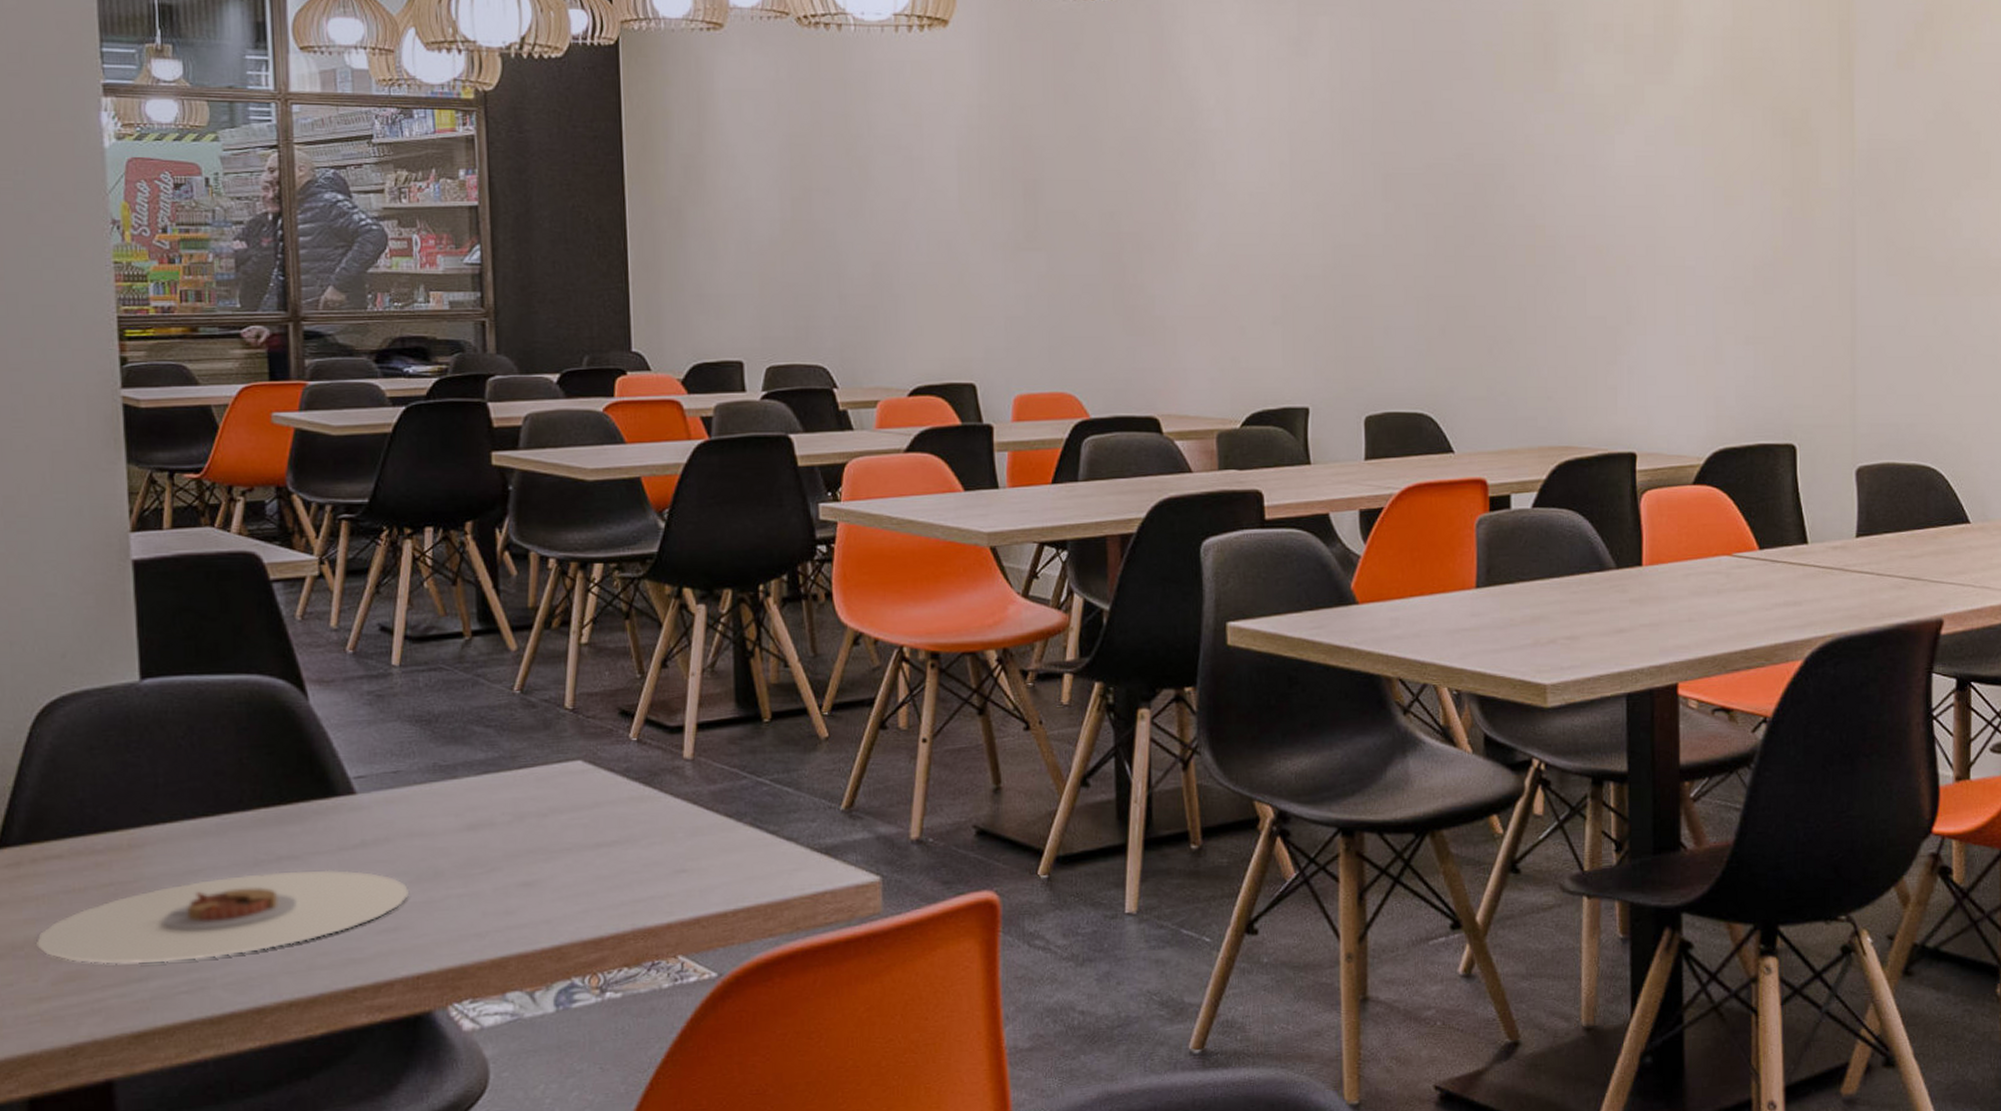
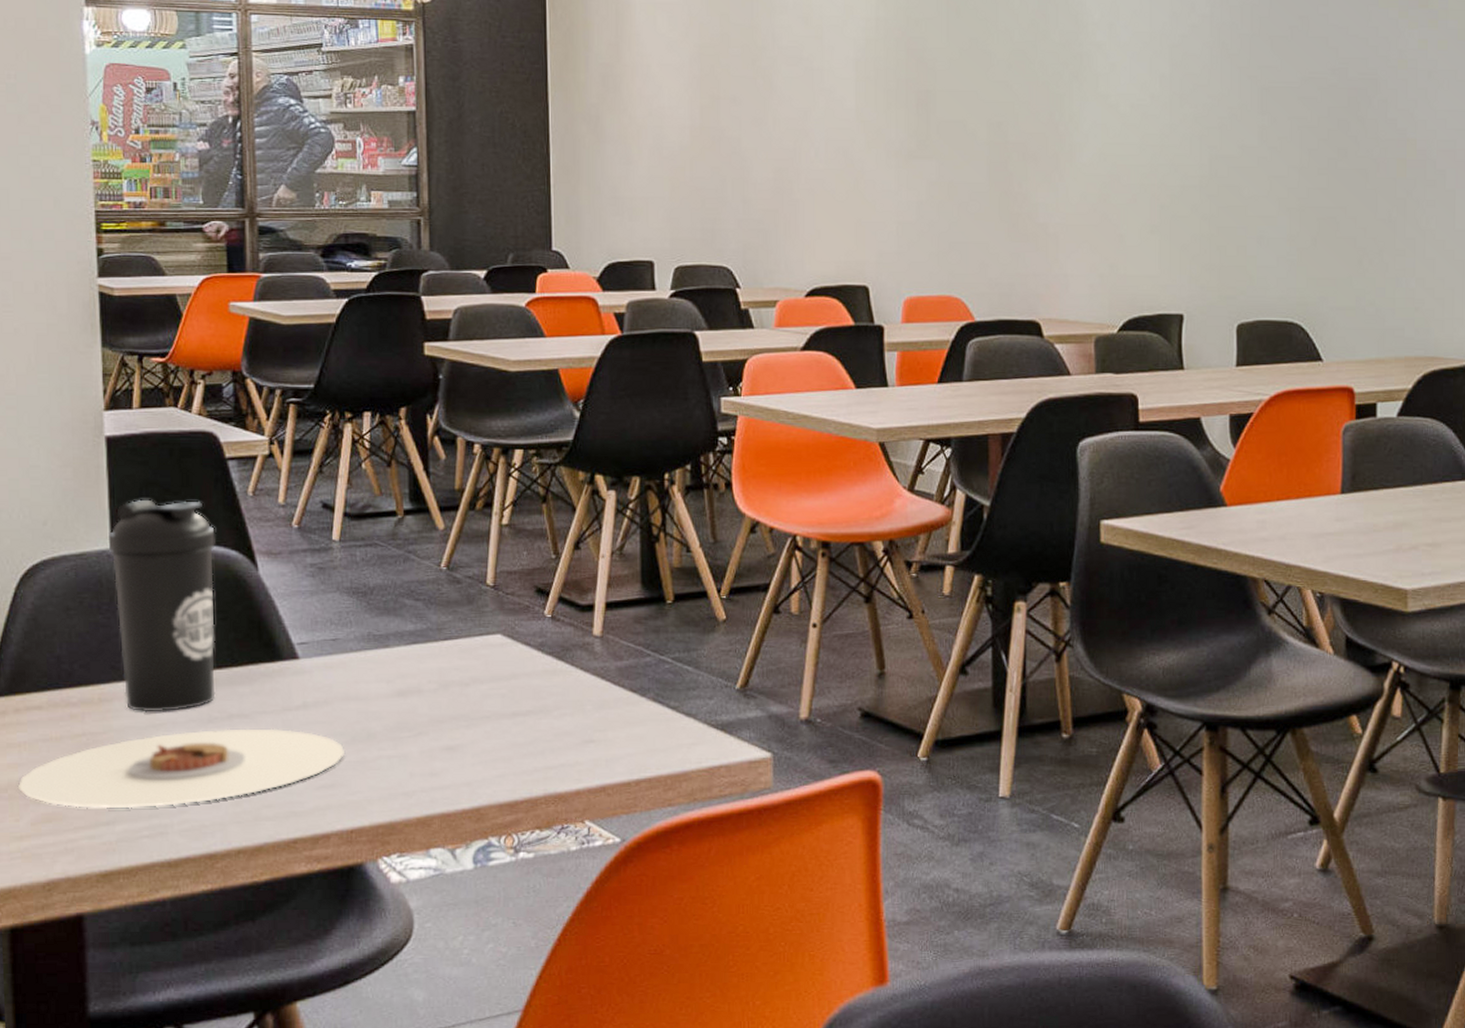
water bottle: none [137,627,262,858] -> present [109,499,216,712]

